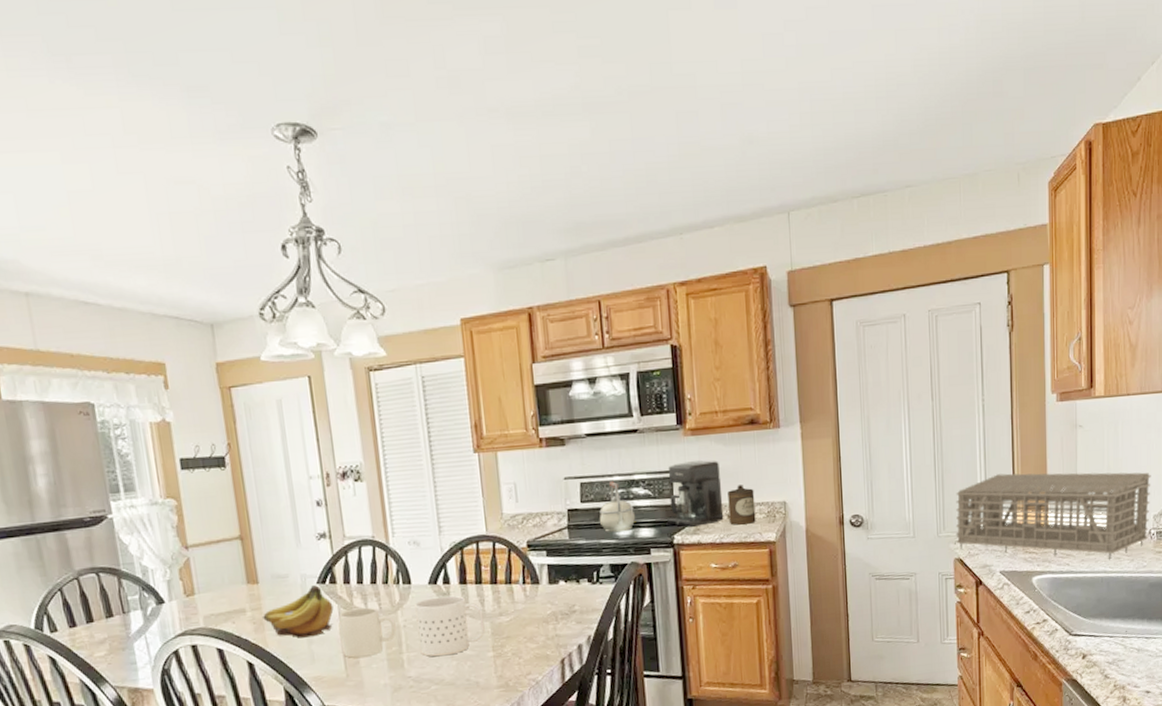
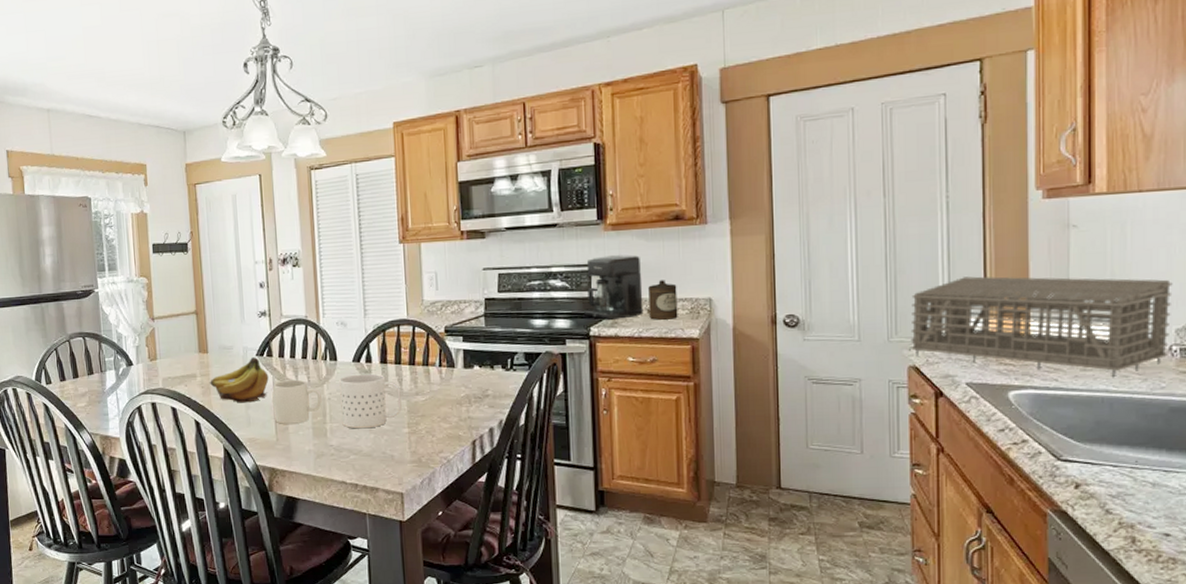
kettle: present [599,481,636,534] -> none [515,273,552,323]

